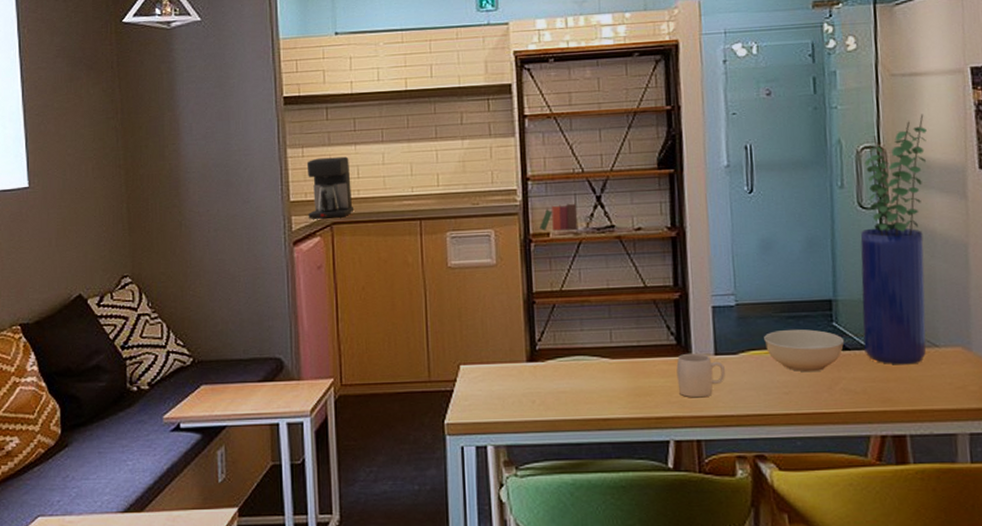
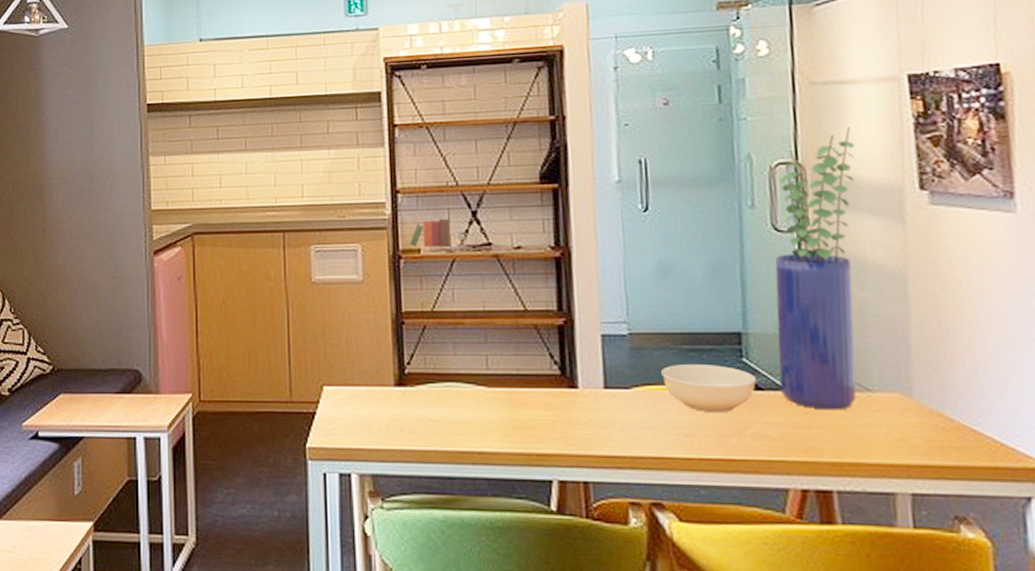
coffee maker: present [306,156,354,219] -> none [168,165,216,229]
mug: present [676,353,725,398] -> none [560,385,616,435]

